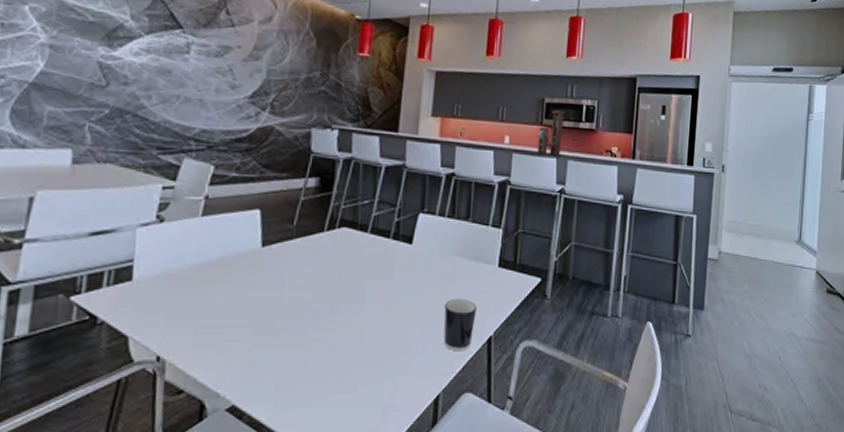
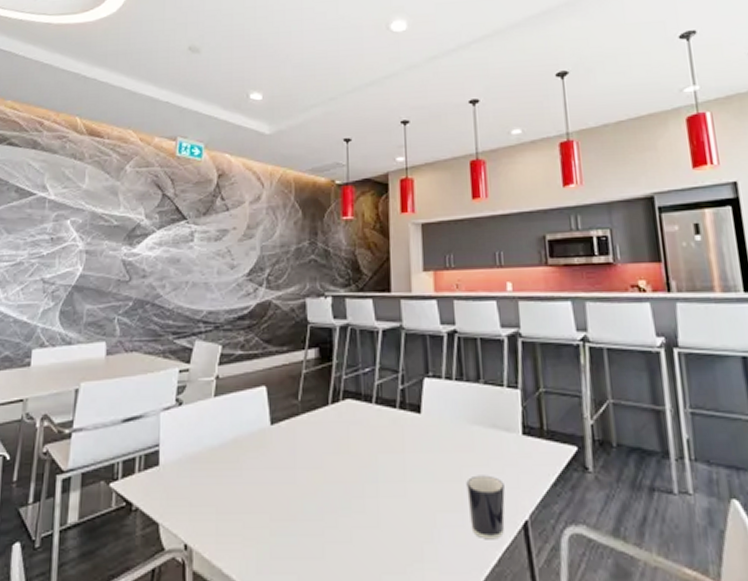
paper towel holder: present [537,109,565,157] -> none [544,246,575,301]

